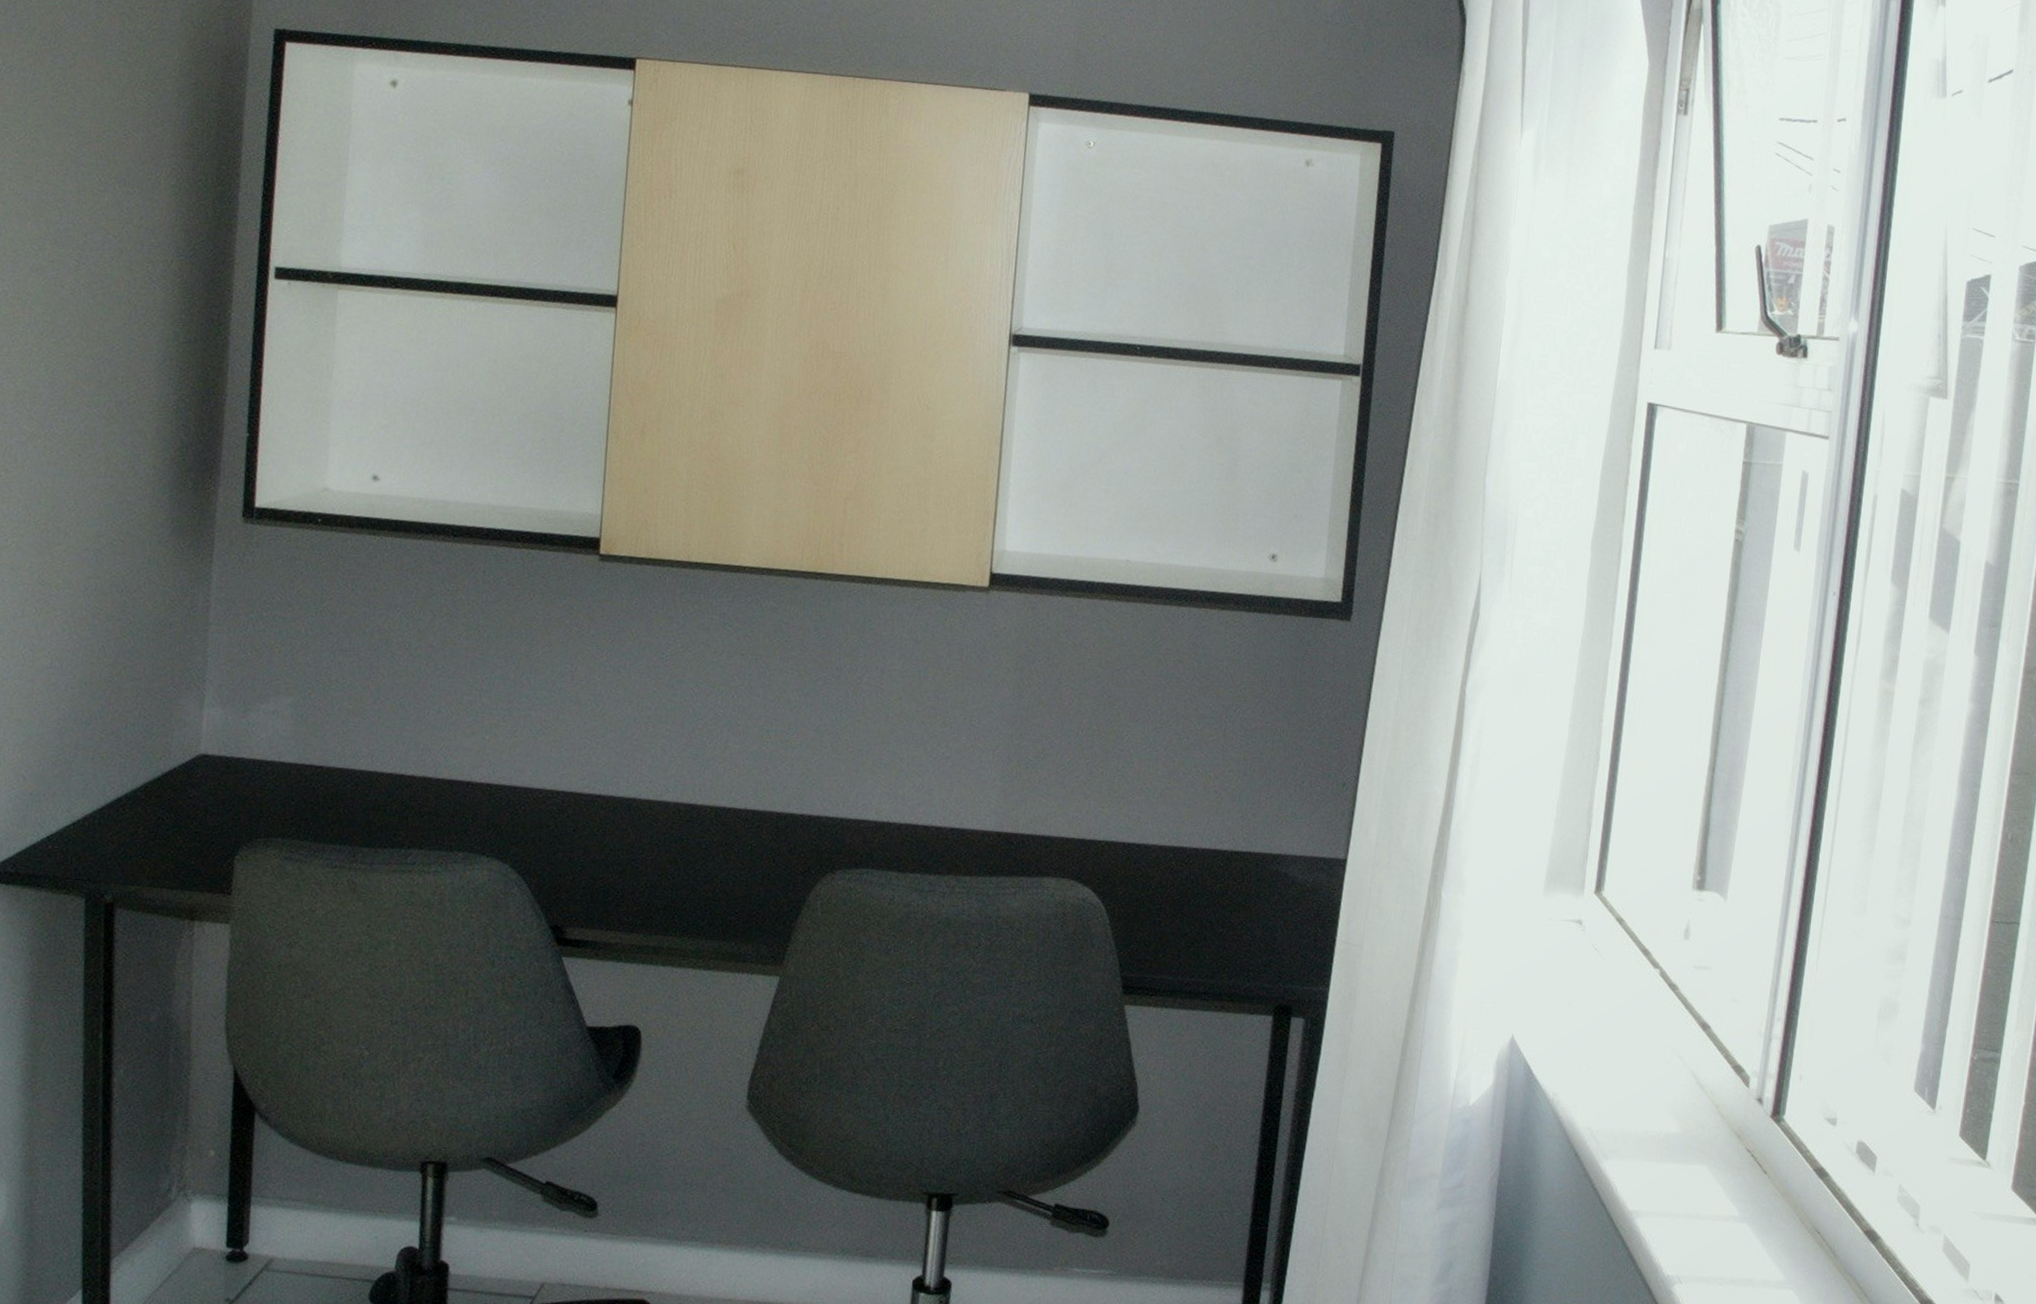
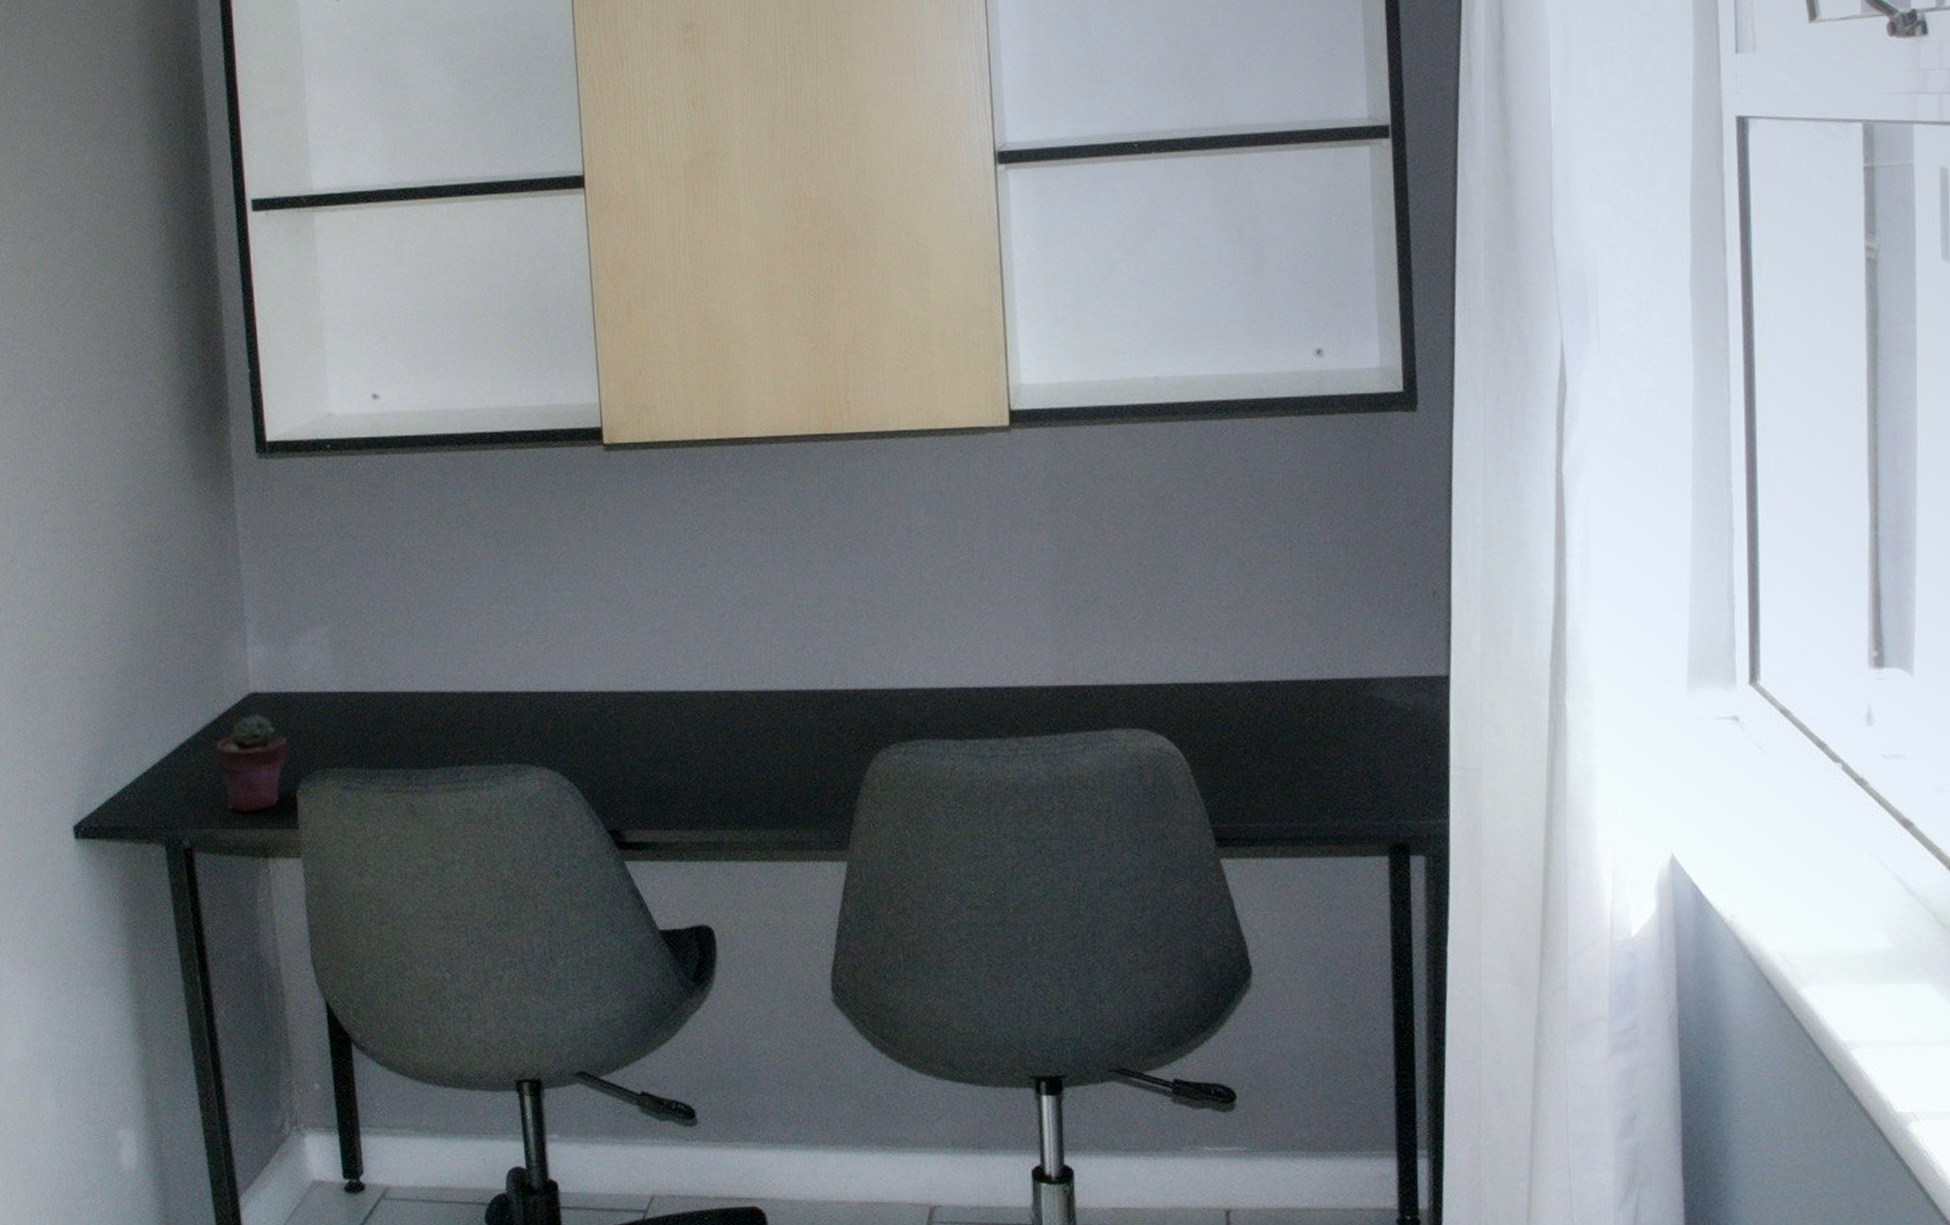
potted succulent: none [154,775,233,873] -> present [216,713,288,811]

